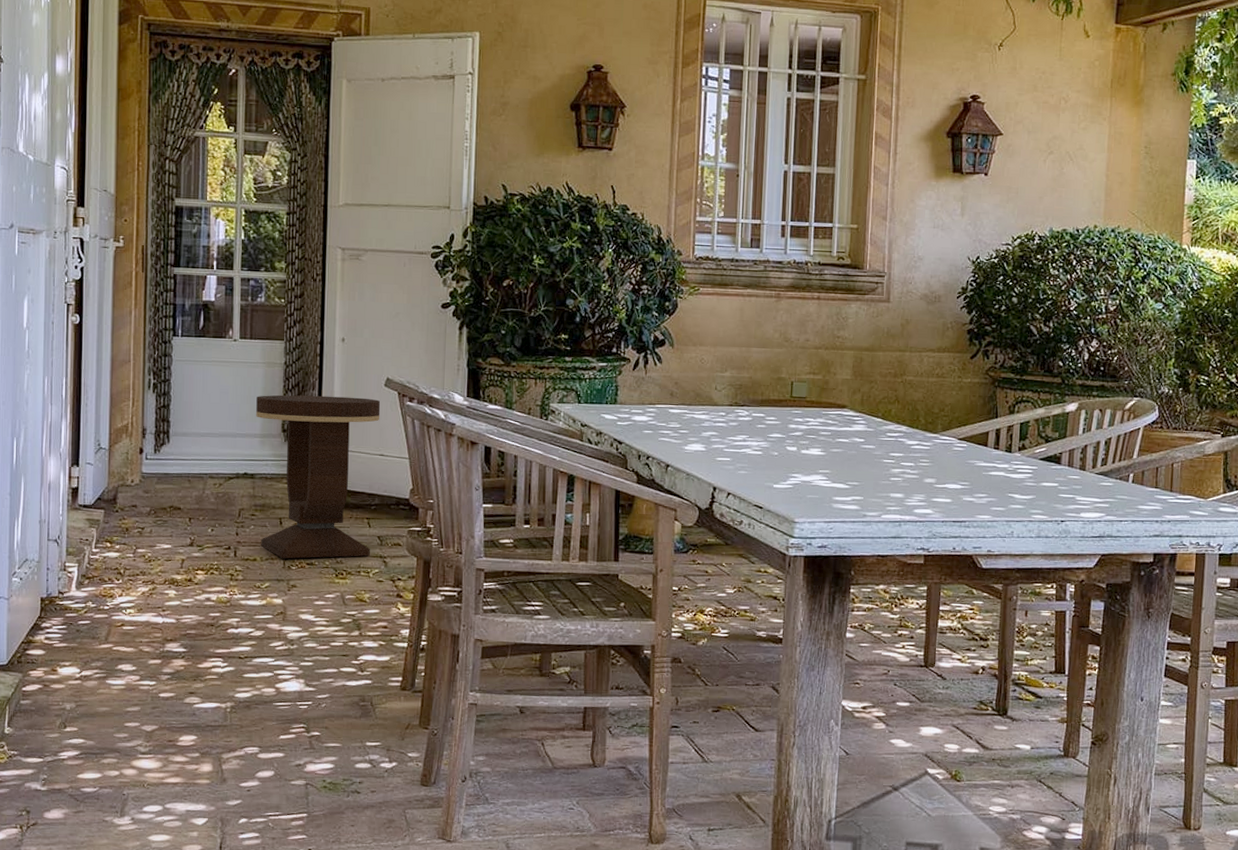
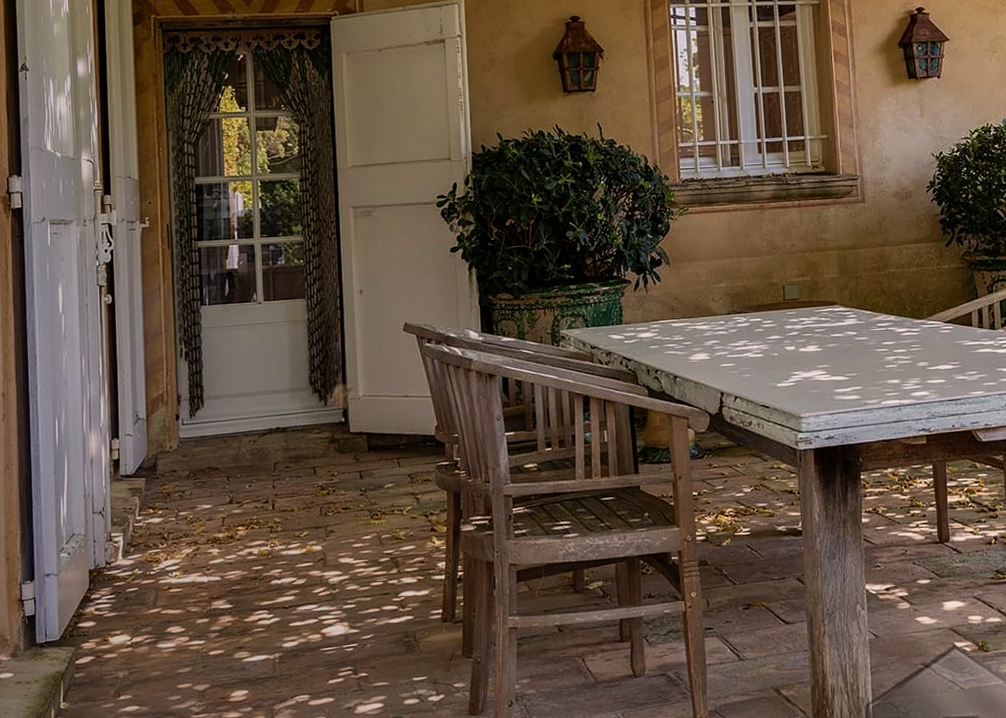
side table: present [256,395,381,559] -> none [283,344,402,507]

